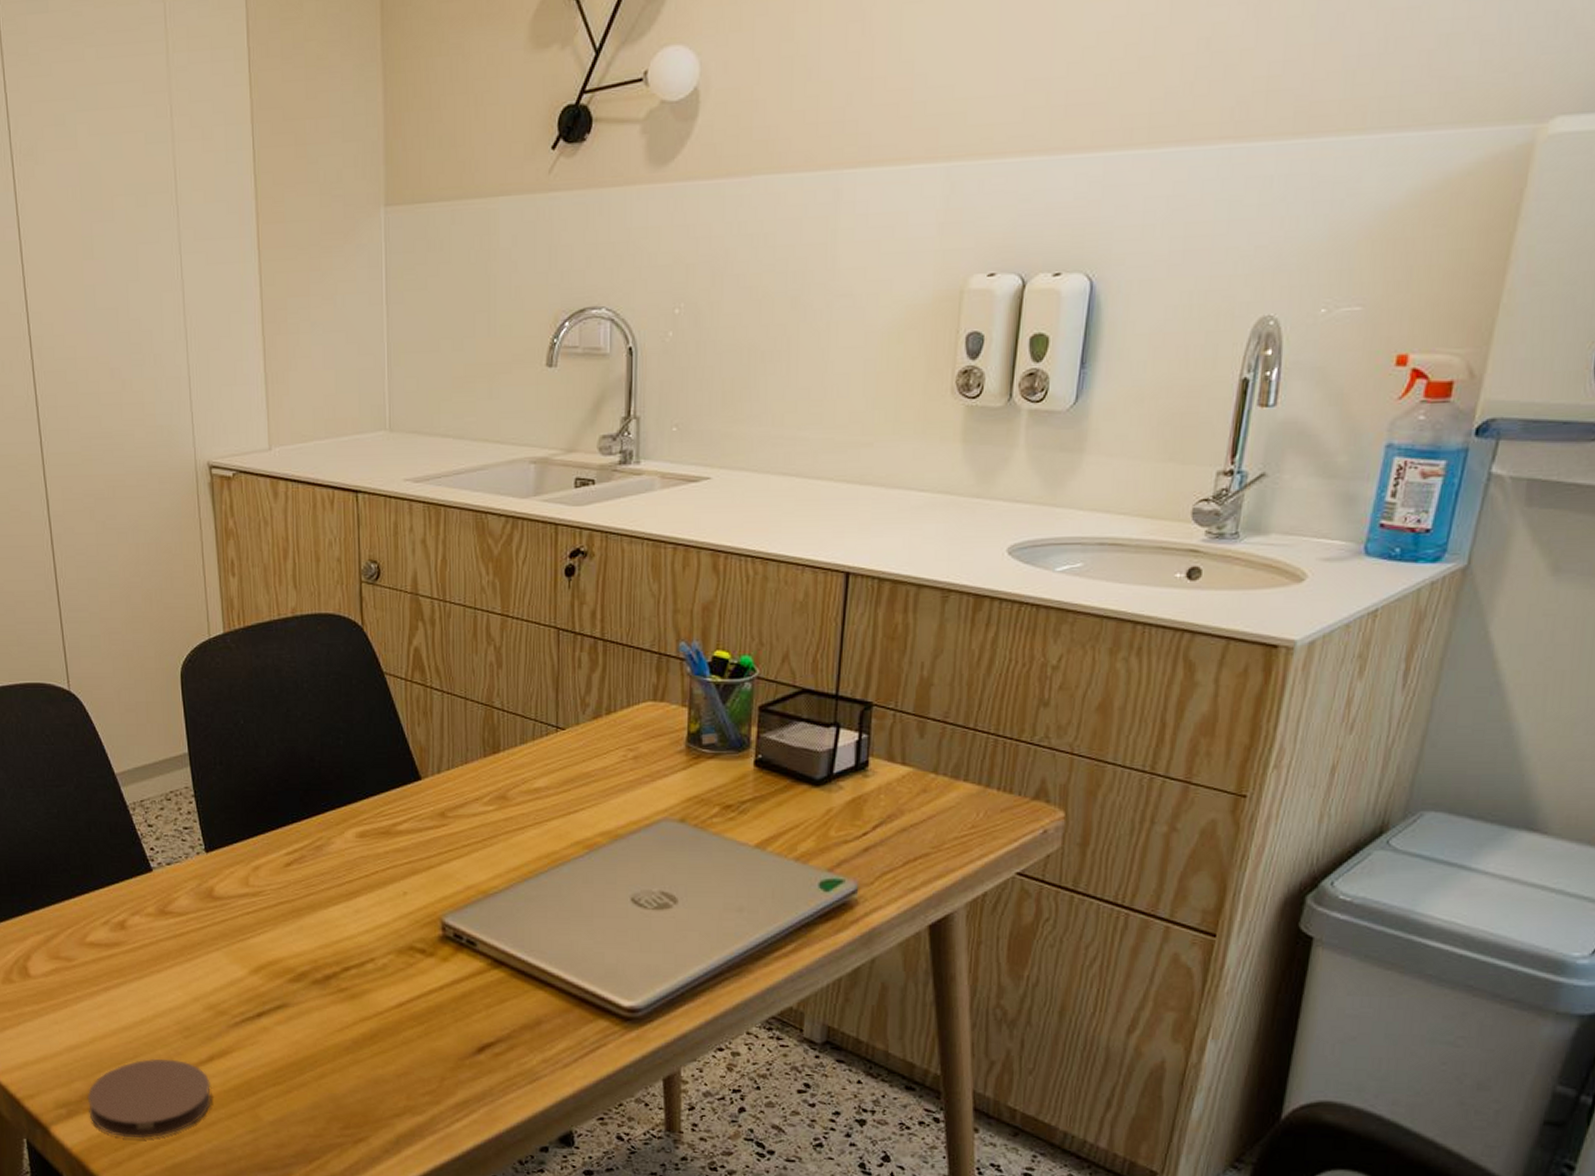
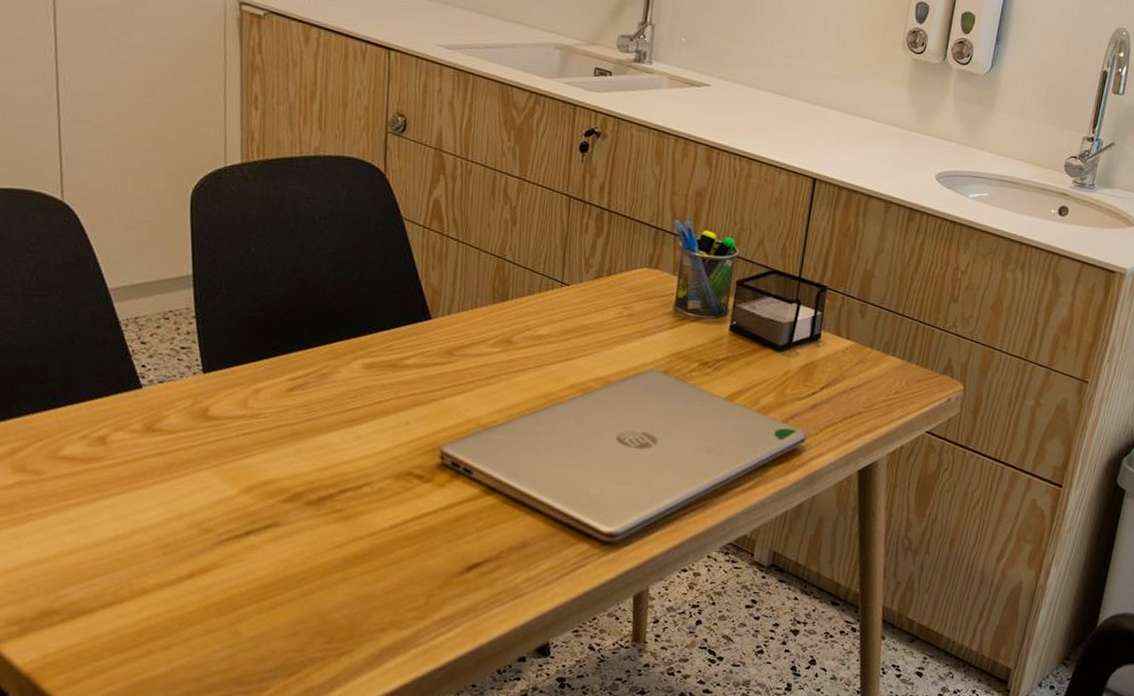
coaster: present [87,1058,211,1138] -> none [45,574,189,655]

